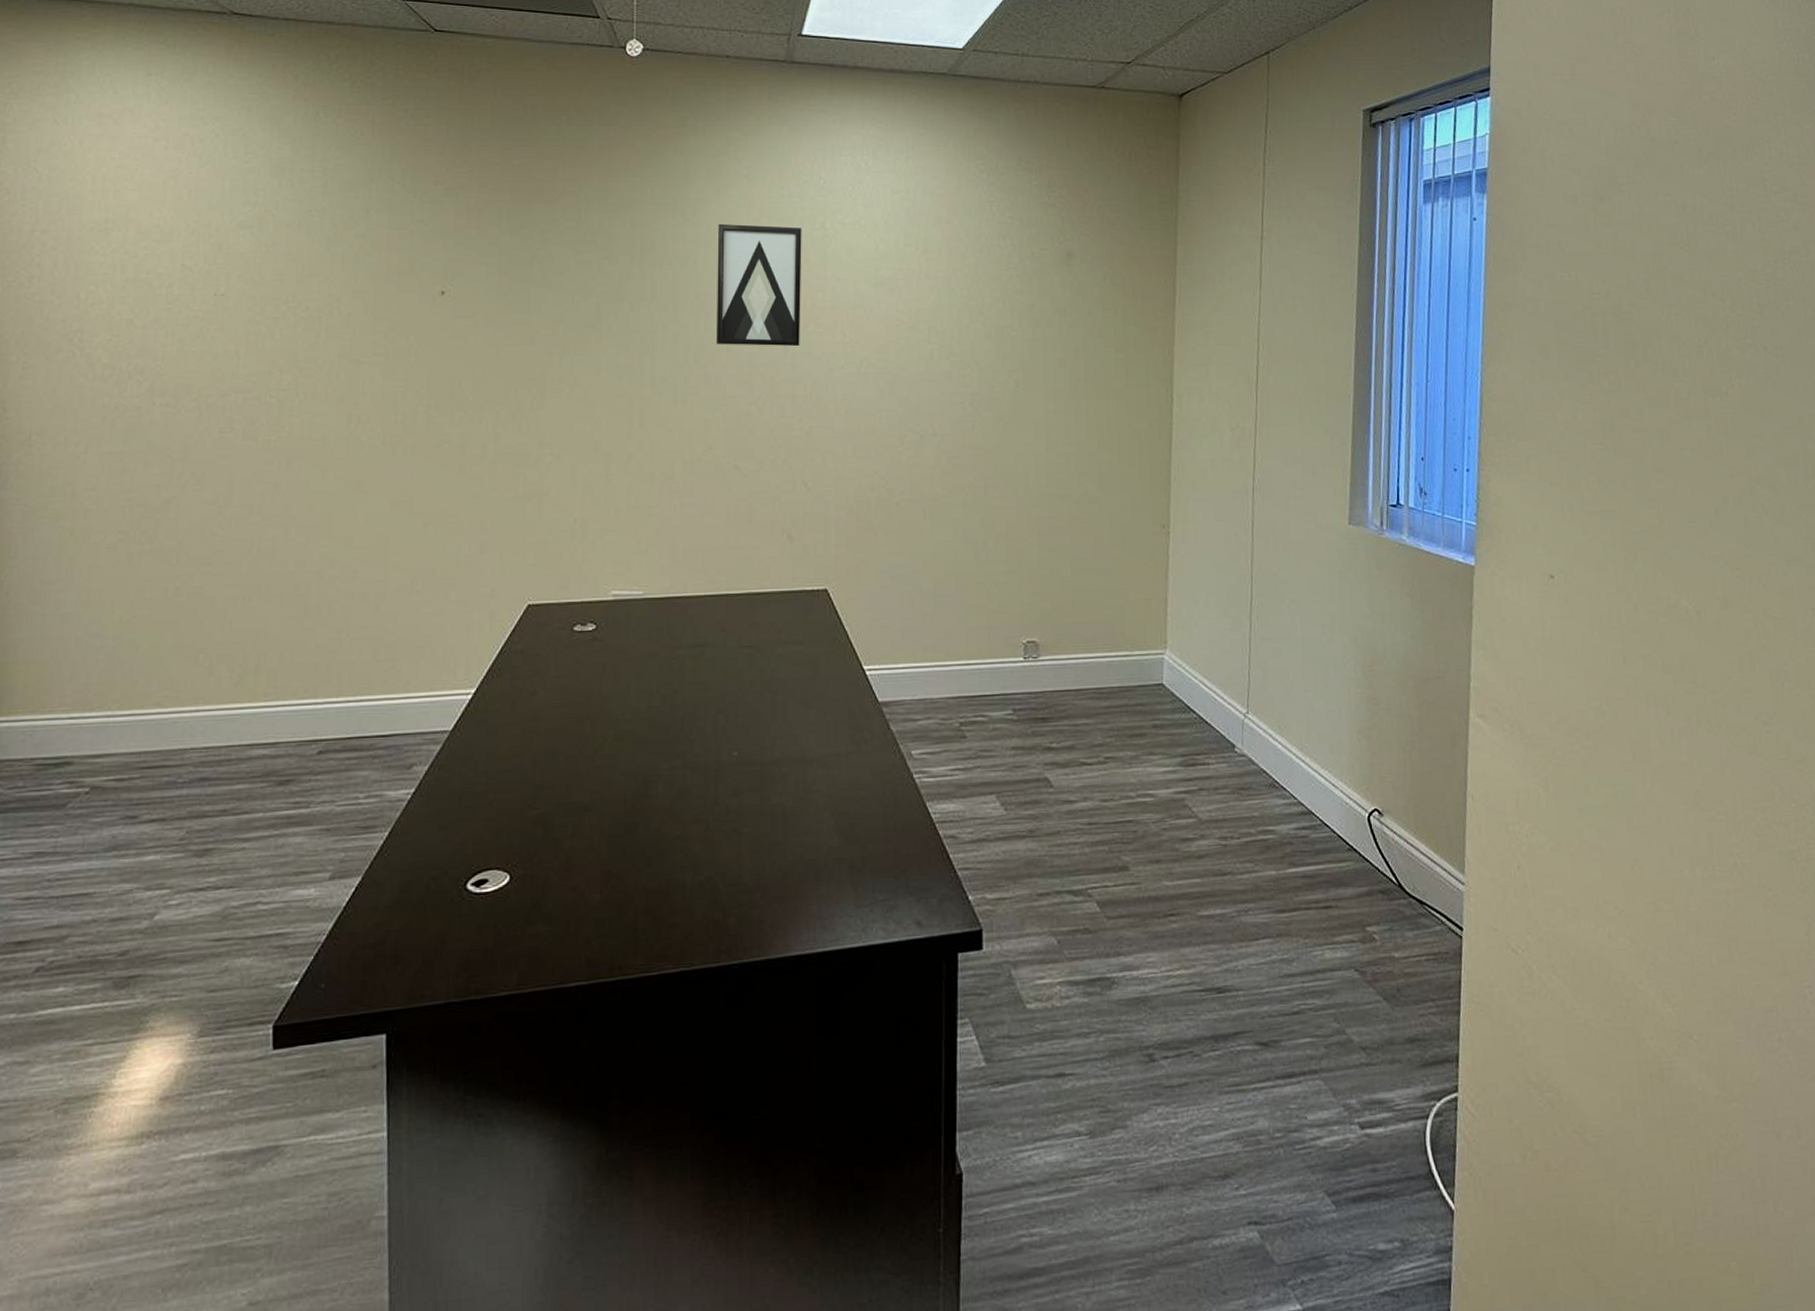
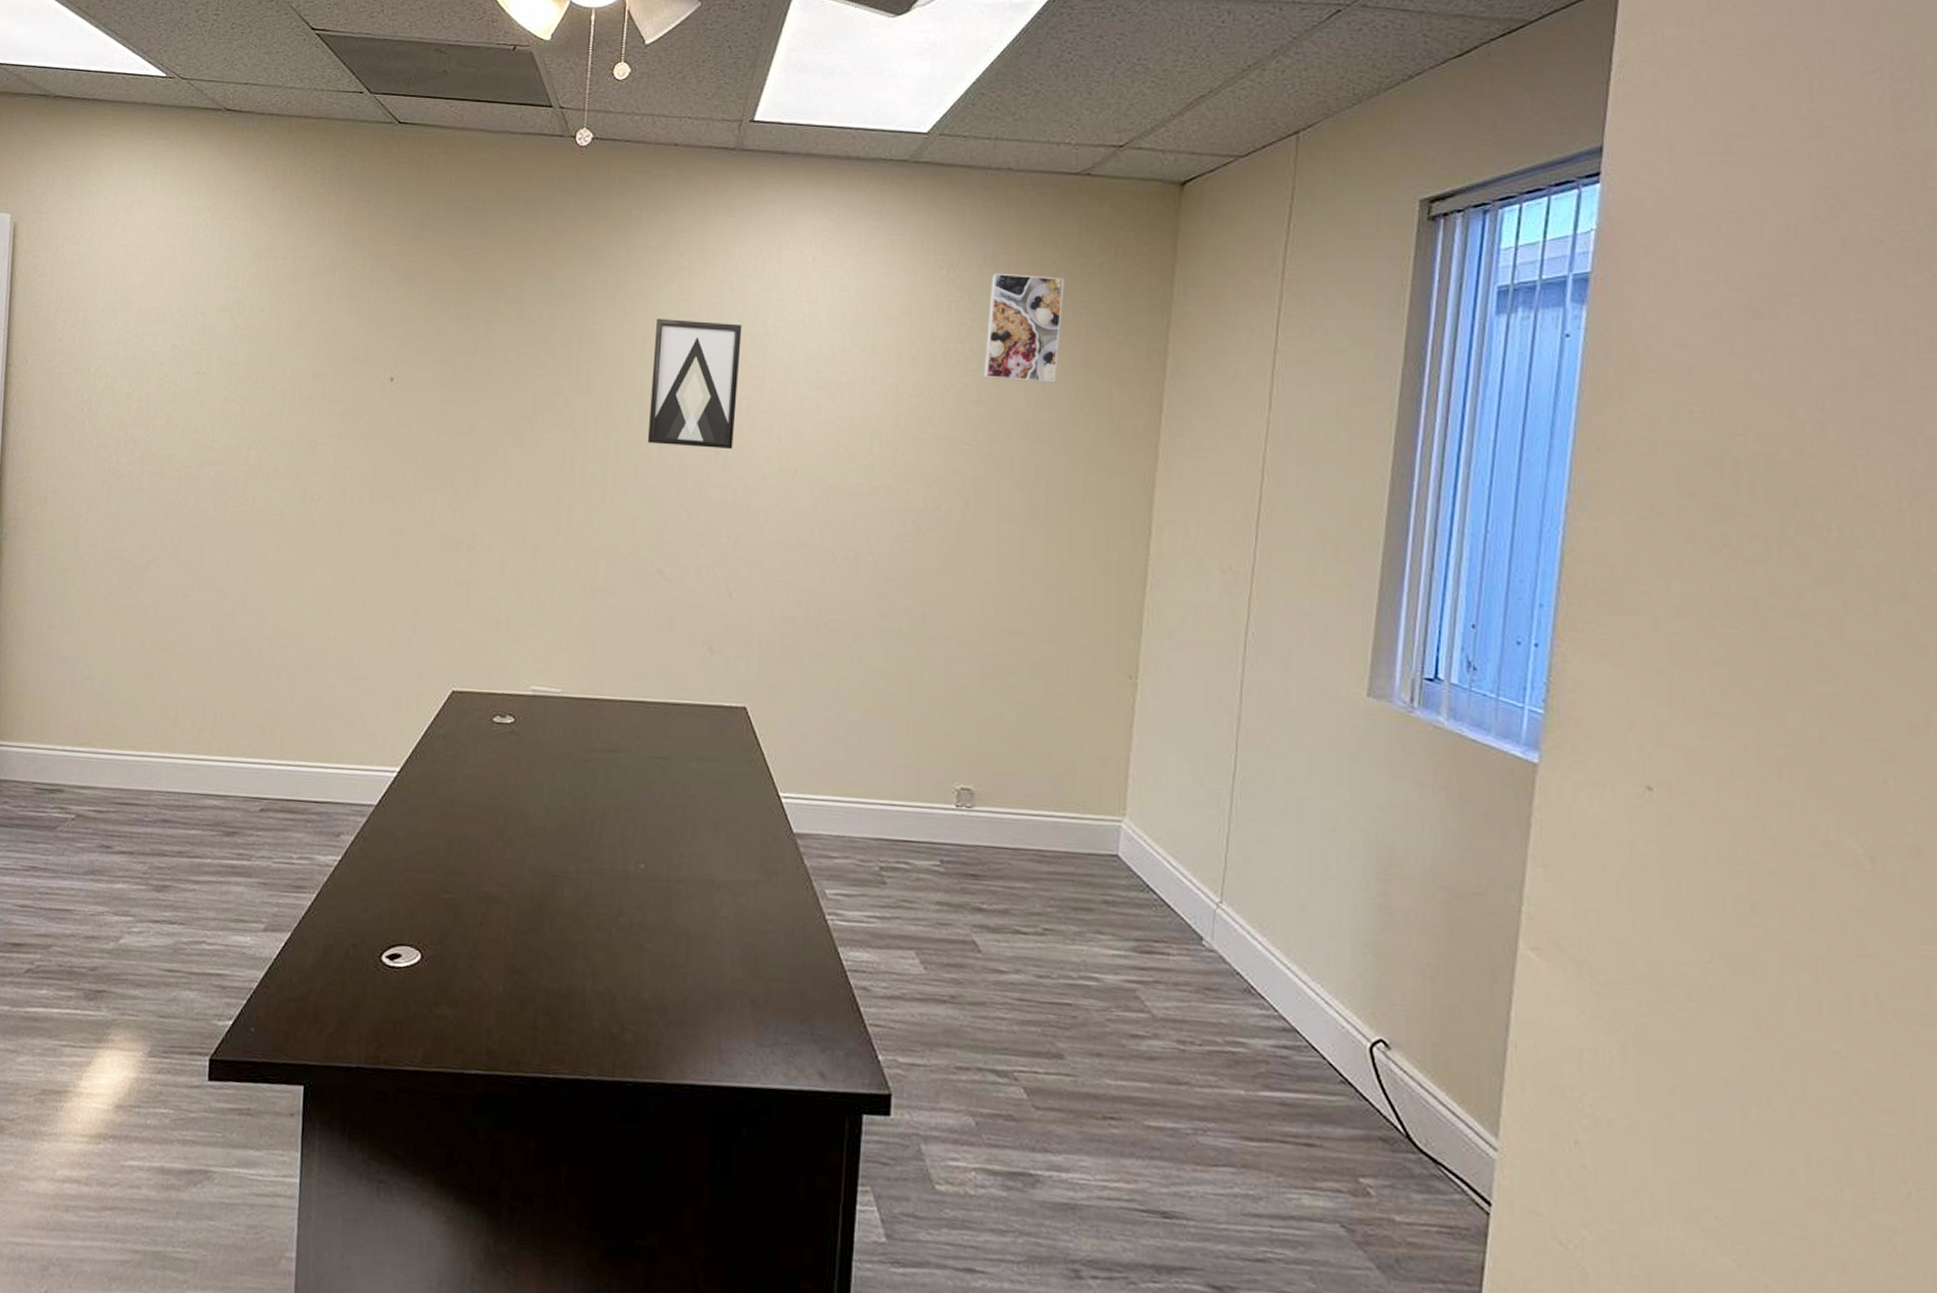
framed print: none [1024,175,1089,273] -> present [983,273,1065,383]

